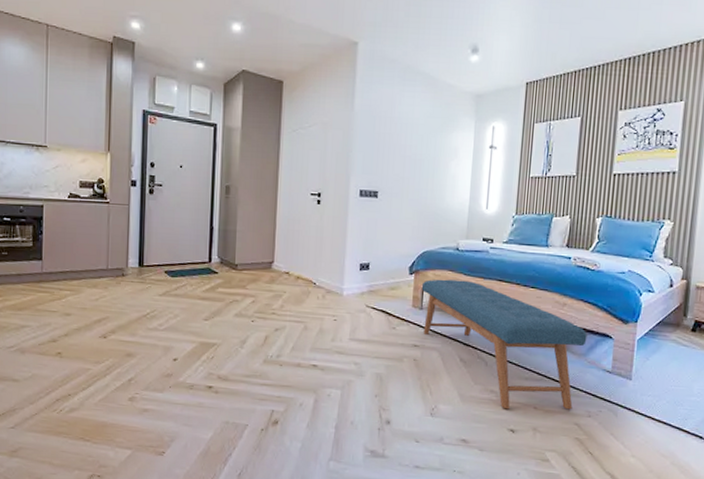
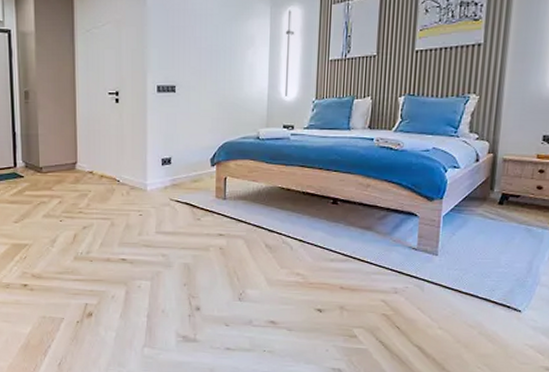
bench: present [422,279,587,410] -> none [225,168,392,291]

